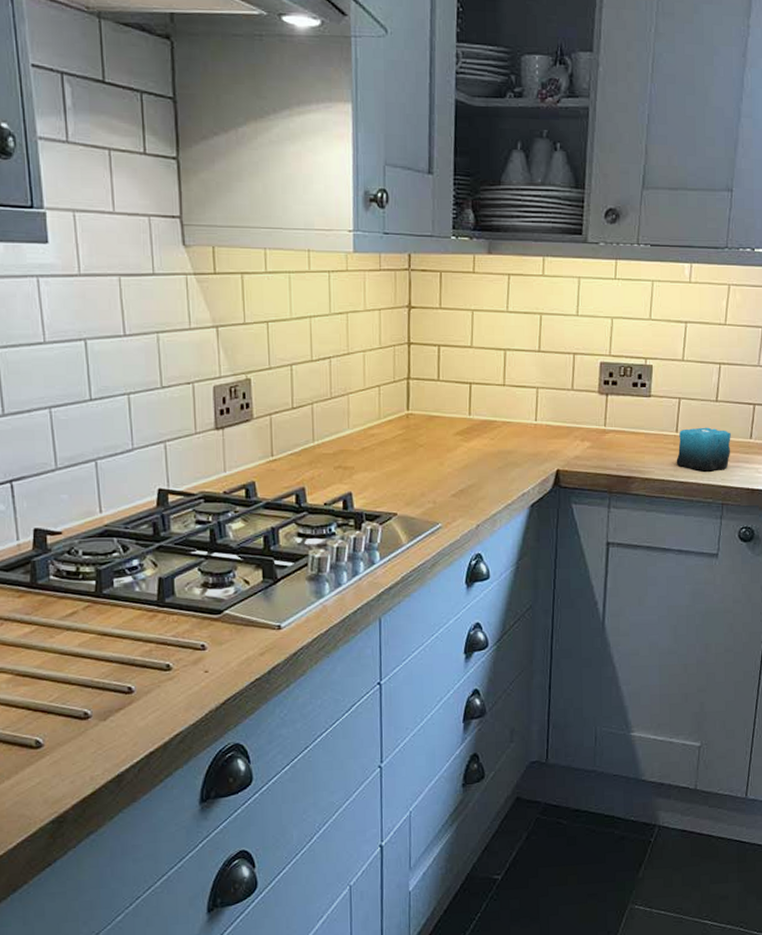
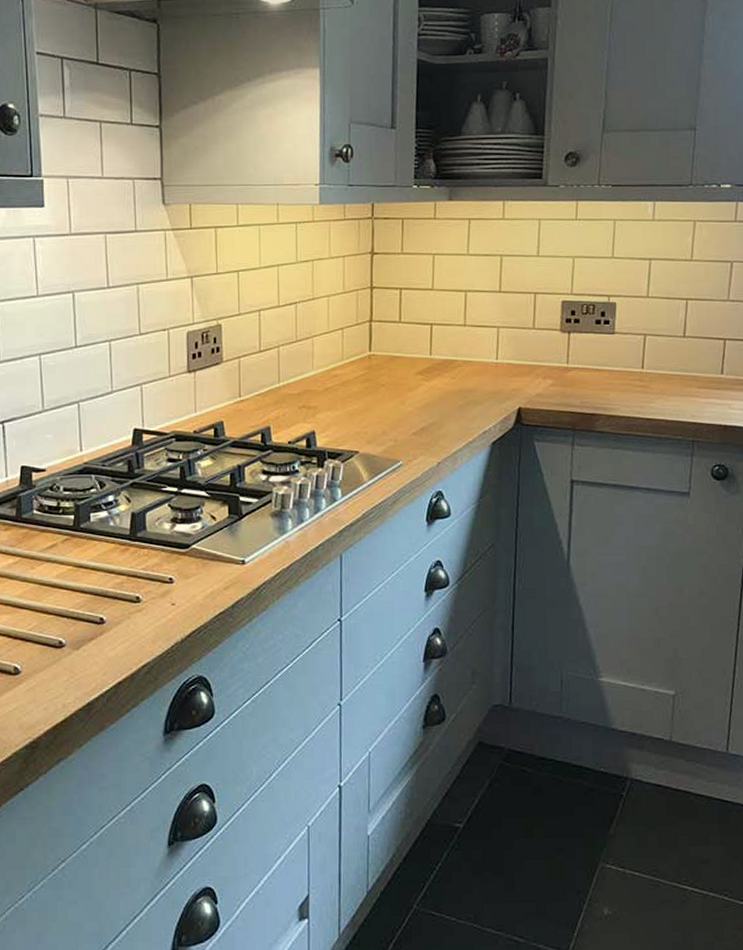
candle: present [676,418,731,472] -> none [642,354,701,408]

